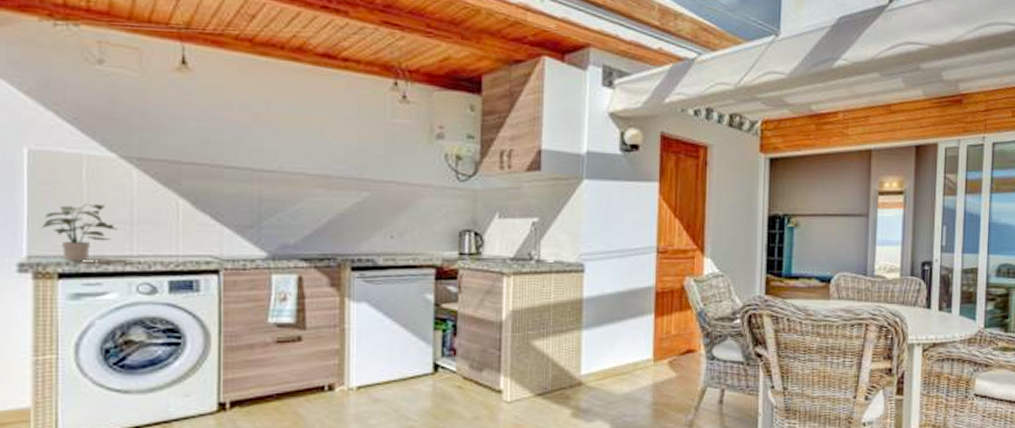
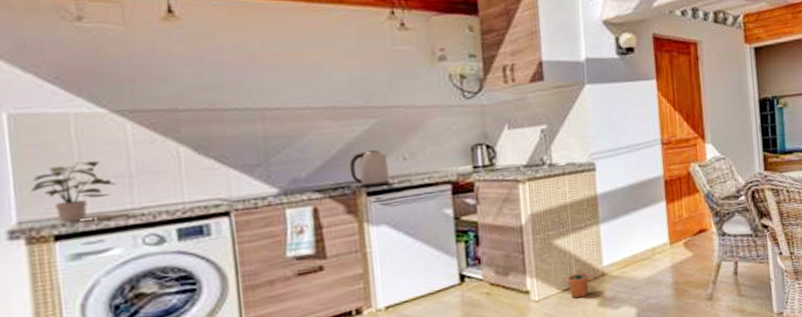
kettle: none [337,224,376,262] -> present [349,150,391,188]
planter: none [542,378,565,405] -> present [567,272,590,299]

